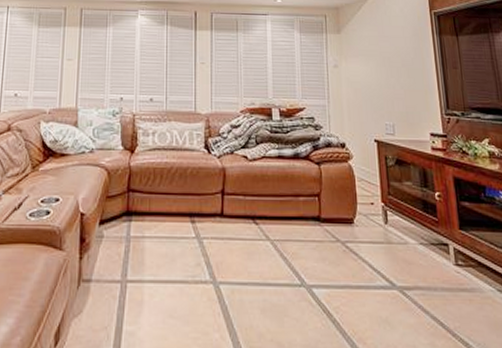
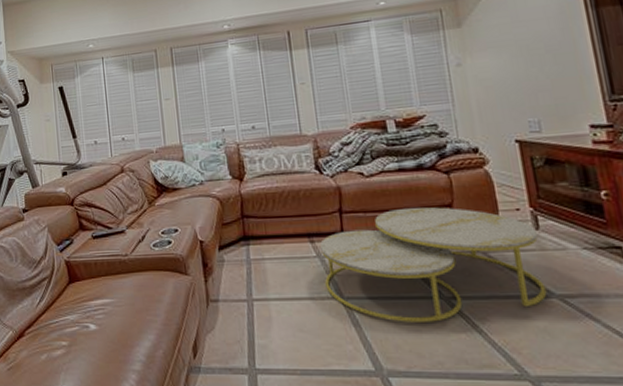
coffee table: none [200,194,390,310] -> present [320,207,547,322]

